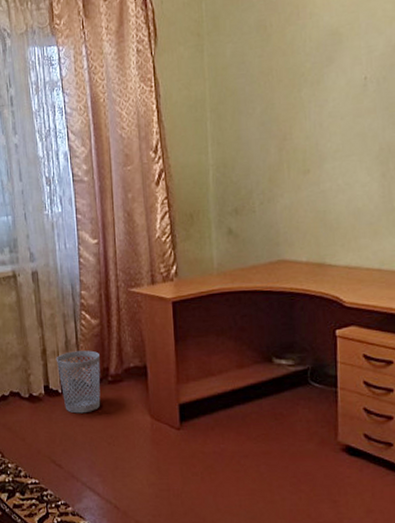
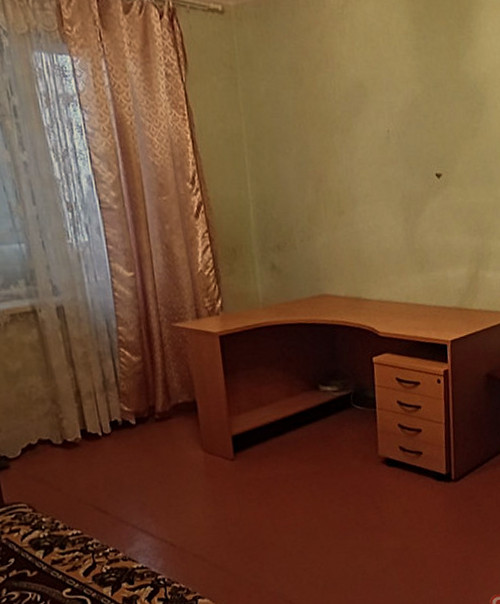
wastebasket: present [55,350,101,414] -> none [92,389,148,456]

